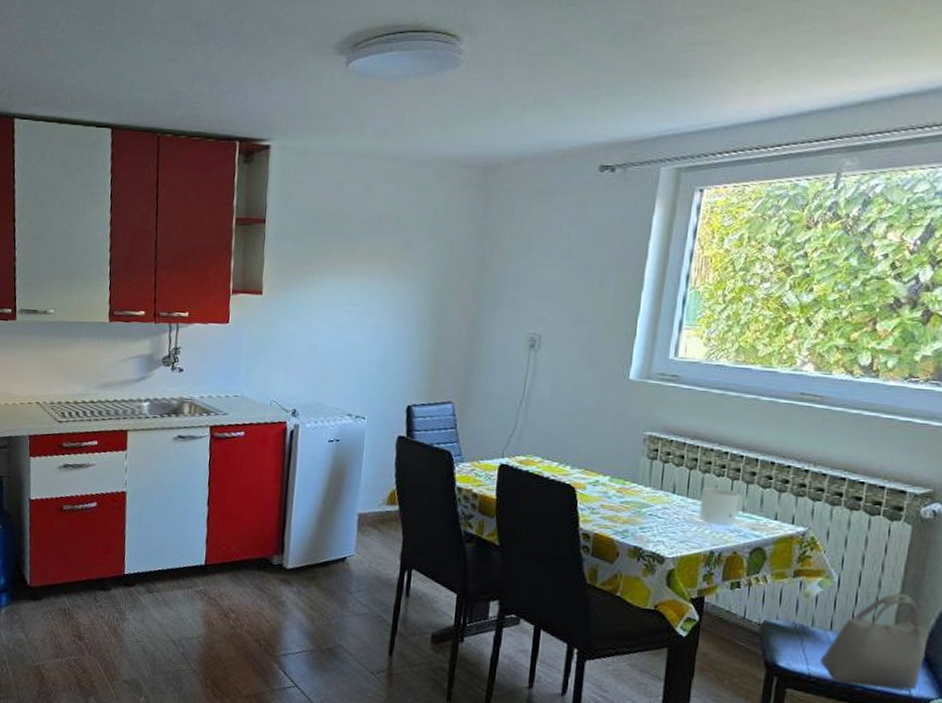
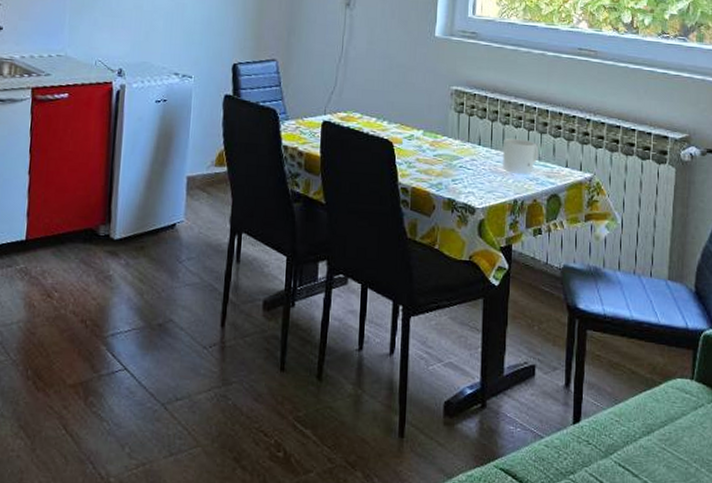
handbag: present [820,593,929,691] -> none [613,231,696,323]

